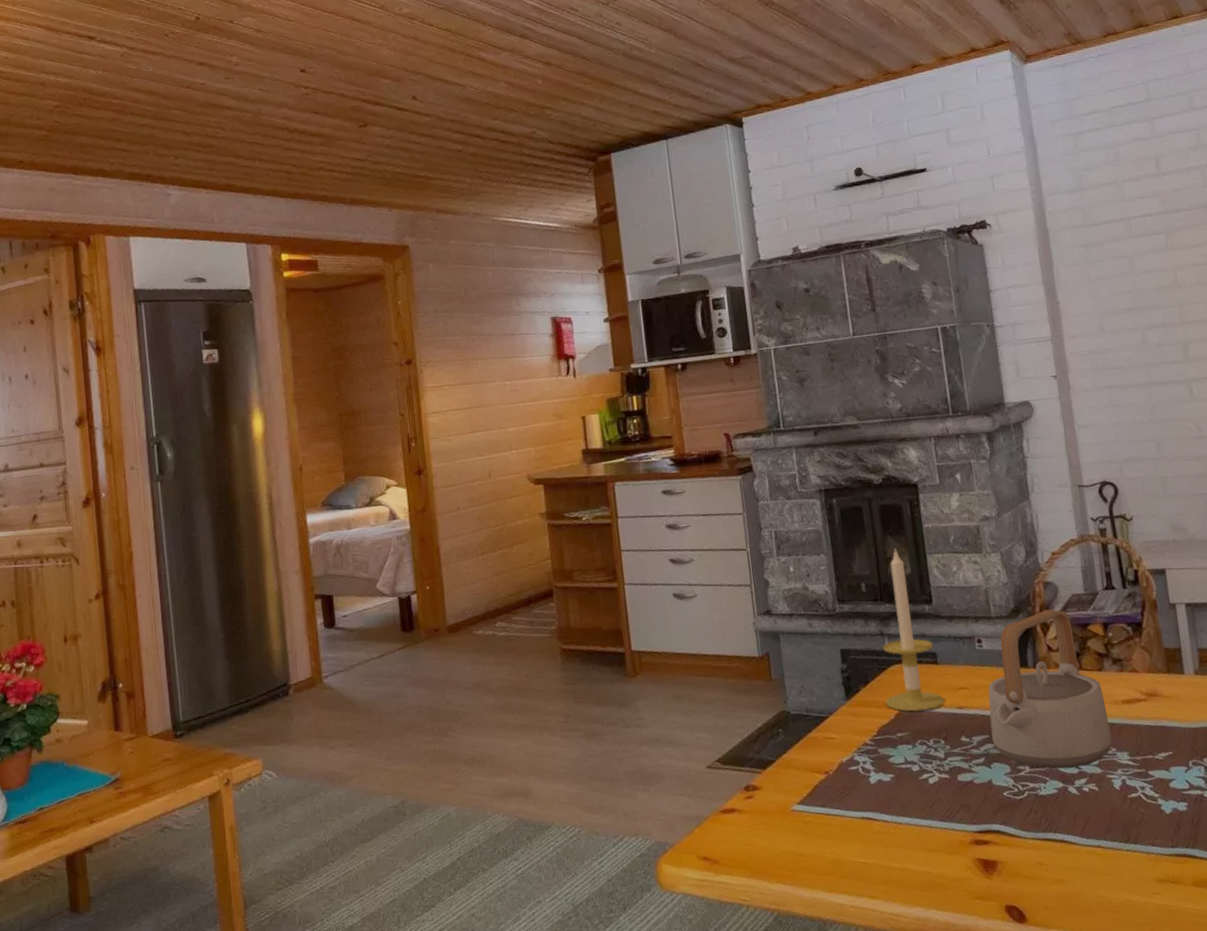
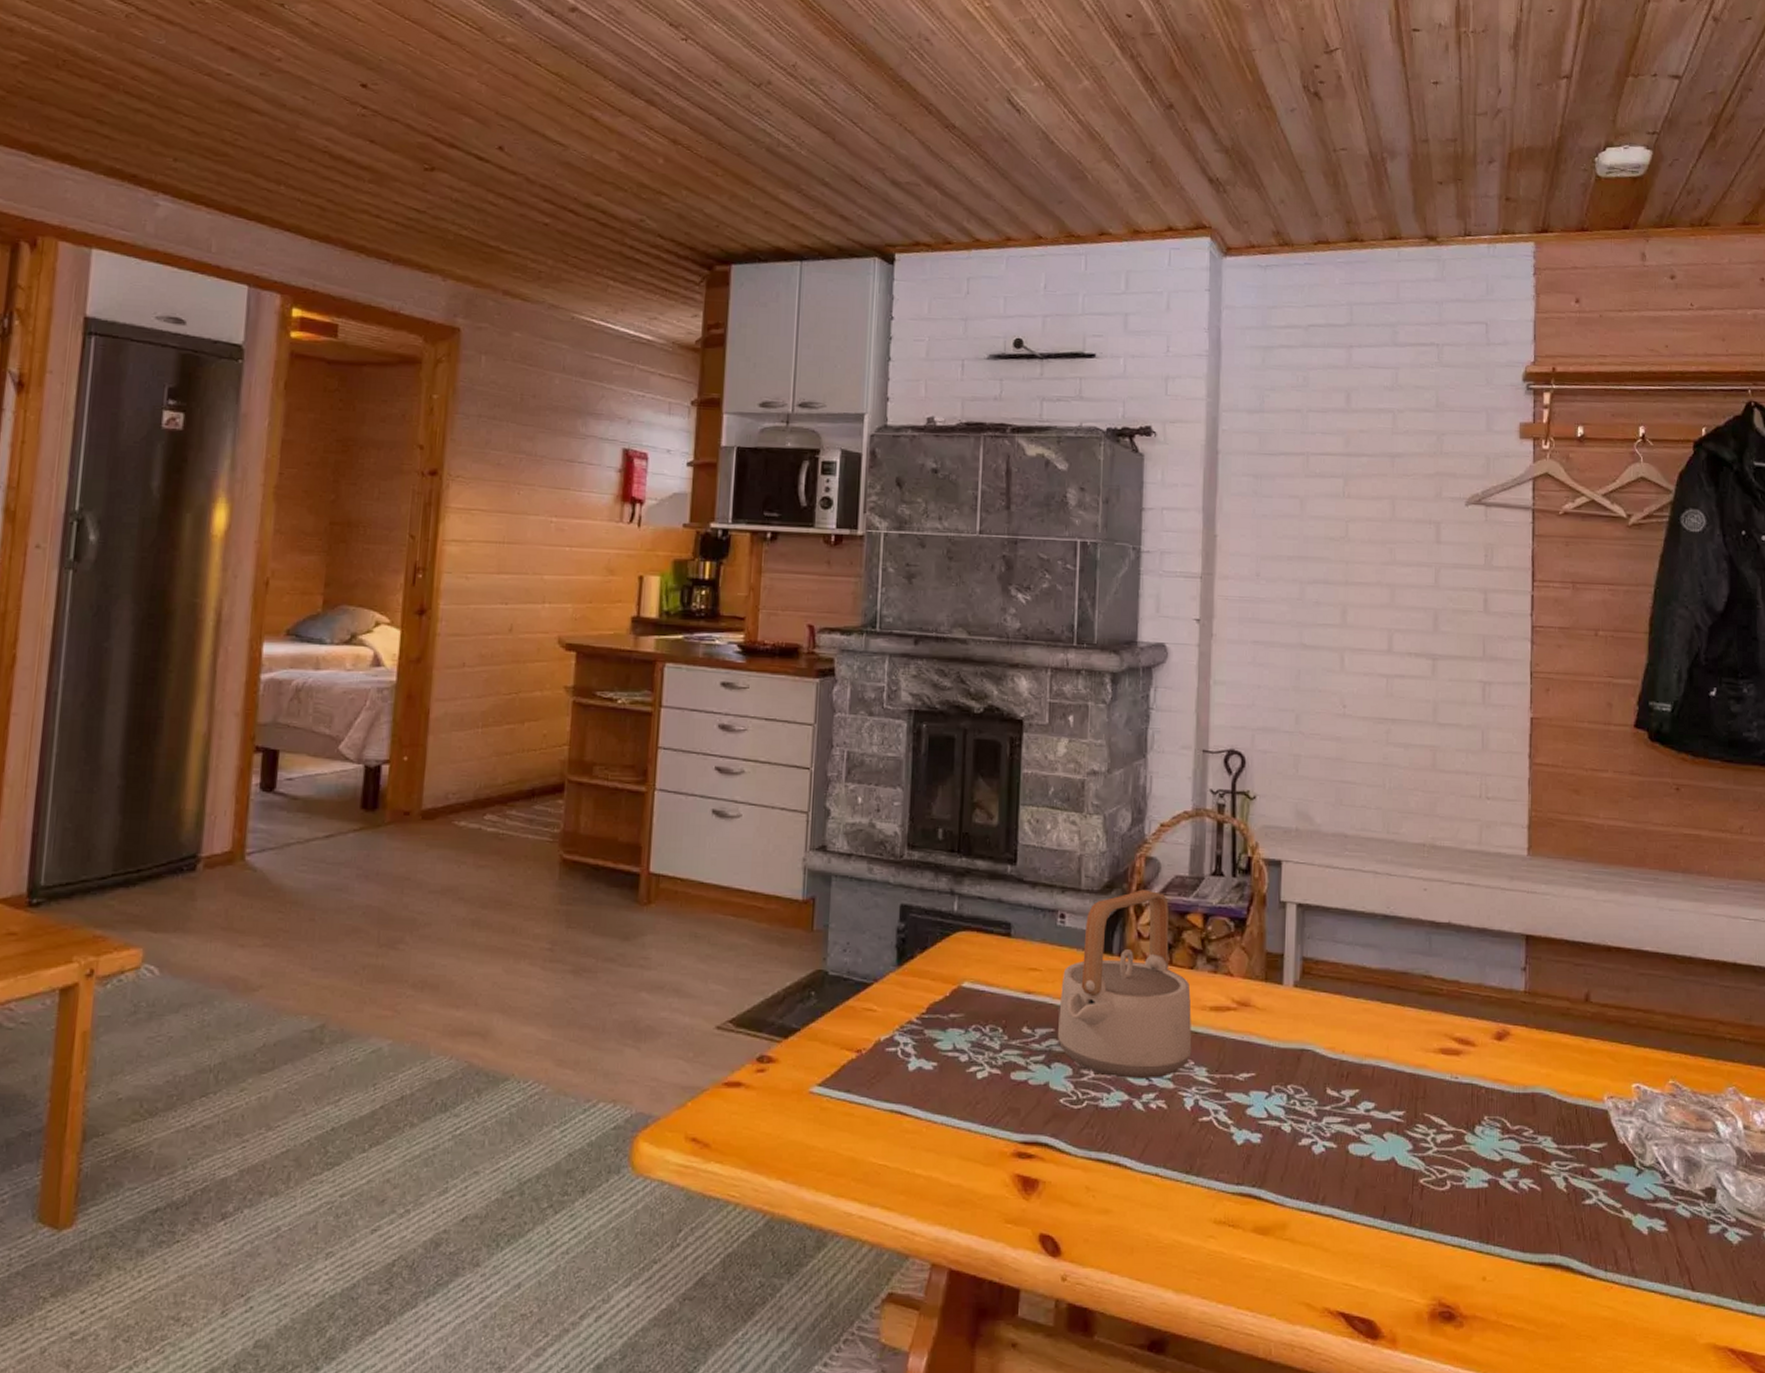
candle: present [883,548,945,712] -> none [942,793,1011,991]

